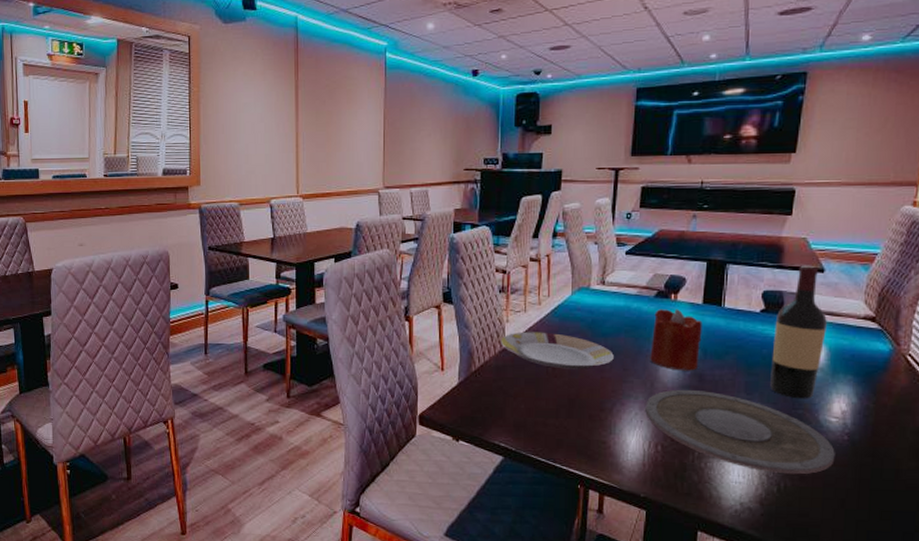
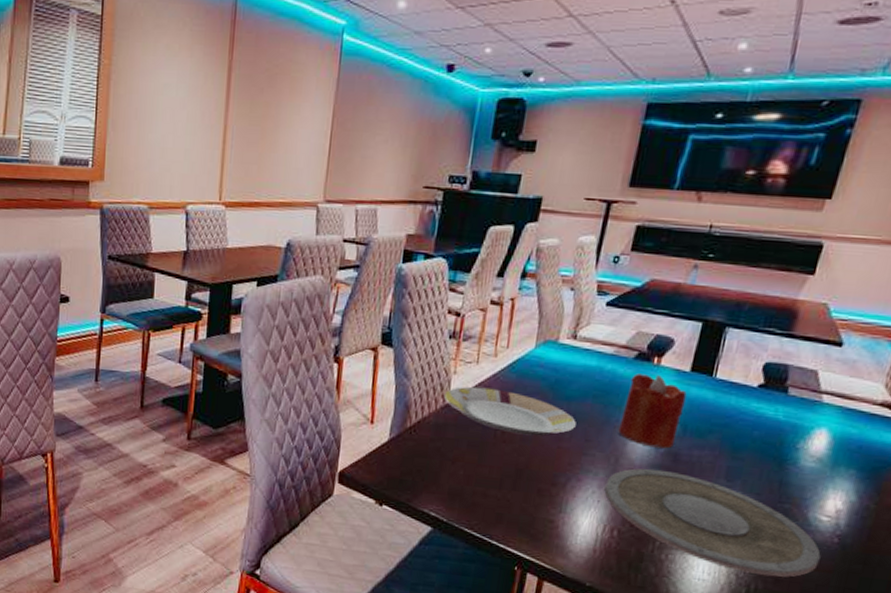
wine bottle: present [770,265,827,399] -> none [756,335,837,493]

